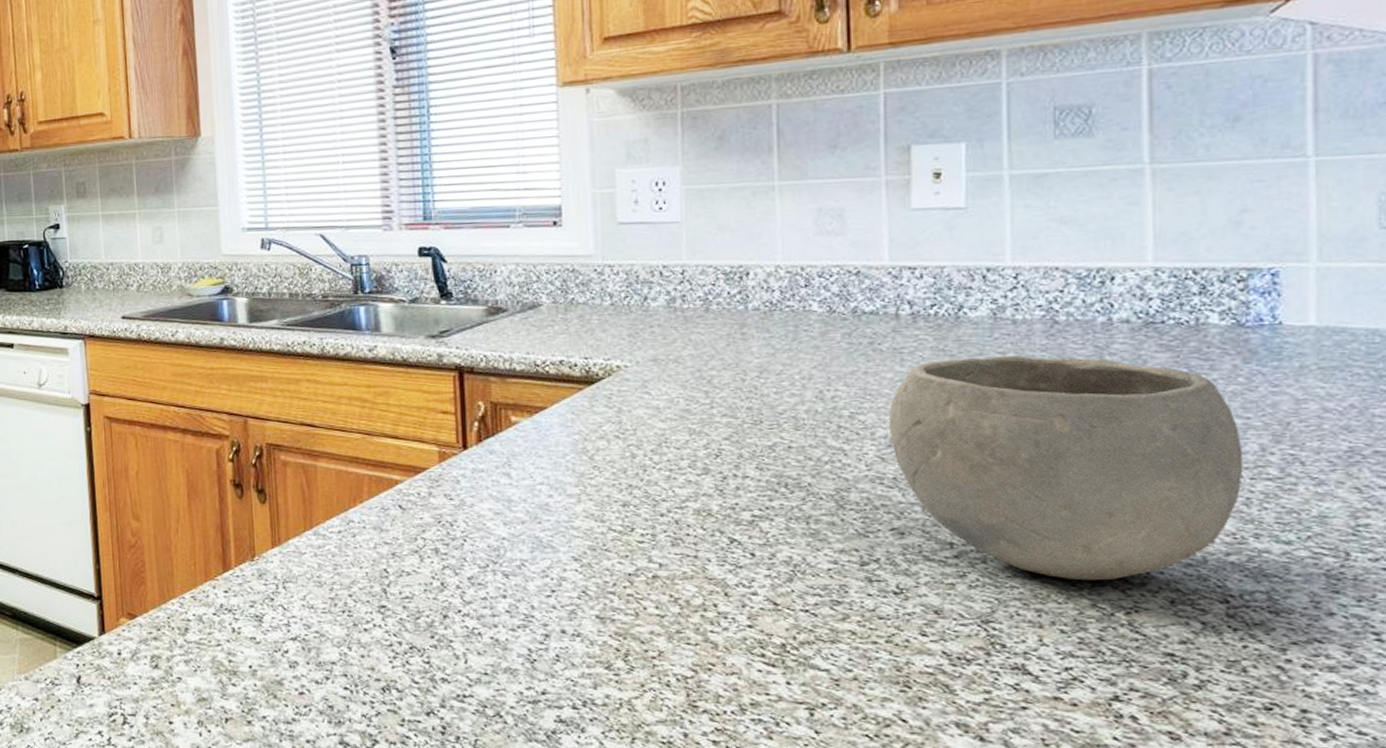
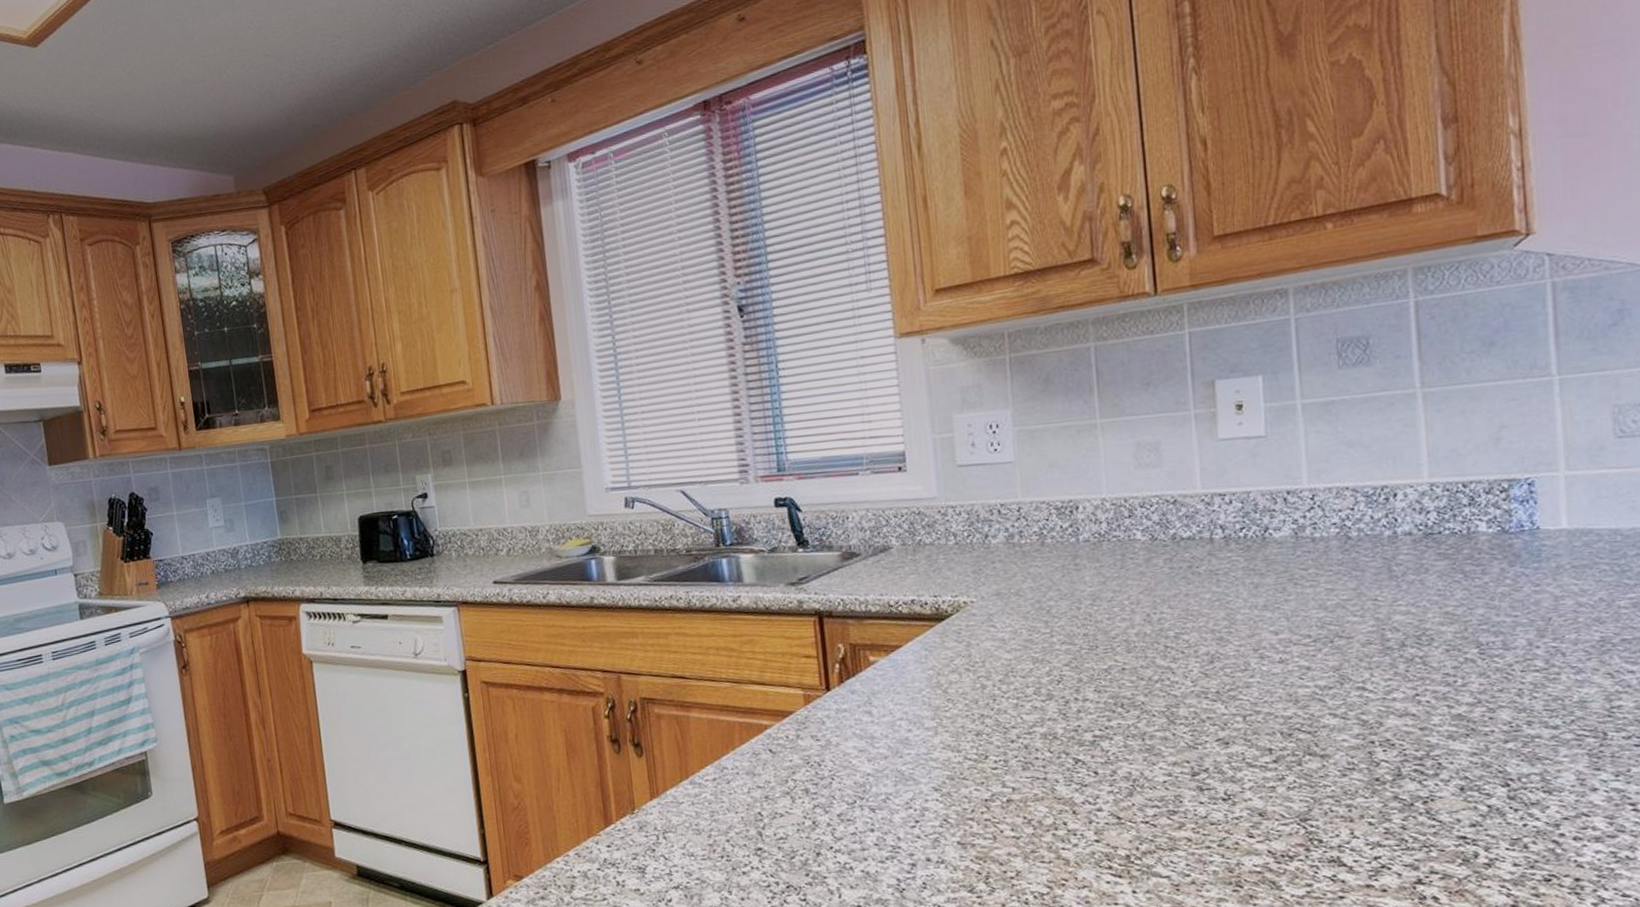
bowl: present [888,355,1243,581] -> none [1209,569,1515,775]

